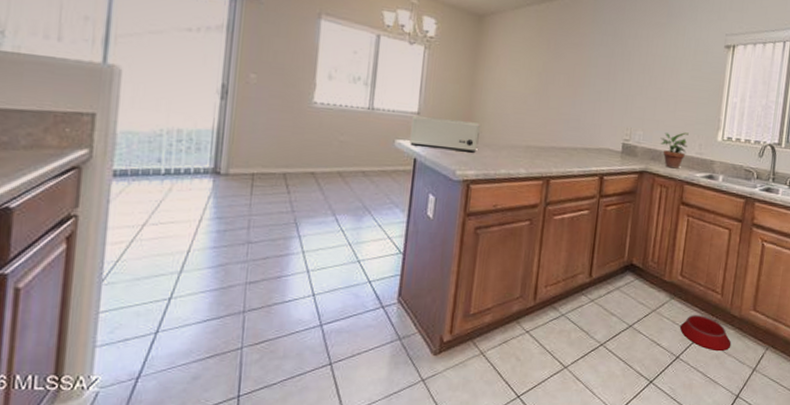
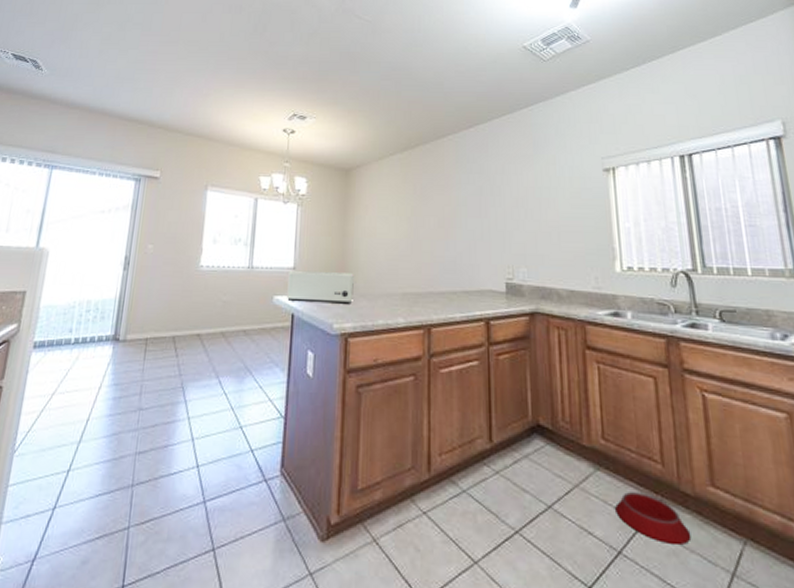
potted plant: present [660,132,689,169] -> none [548,265,581,307]

